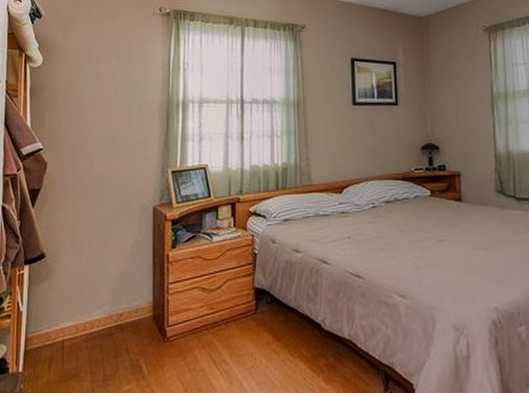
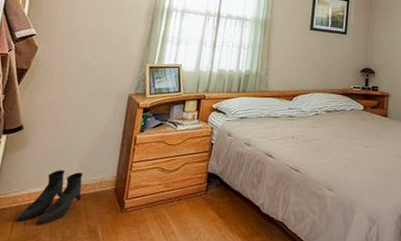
boots: none [54,299,119,363] -> present [18,170,83,225]

